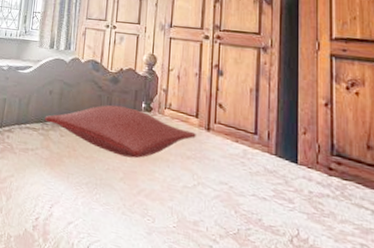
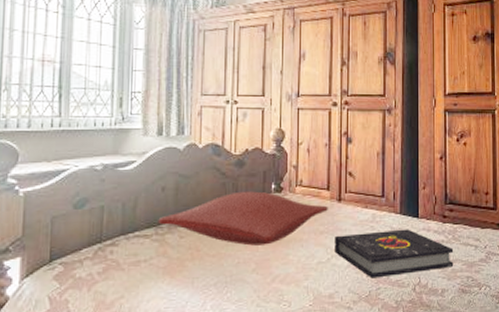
book: none [201,163,343,228] -> present [334,229,454,278]

